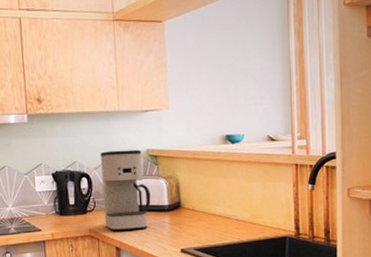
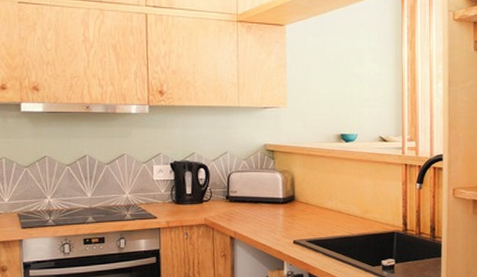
coffee maker: present [100,149,151,231] -> none [219,144,266,221]

